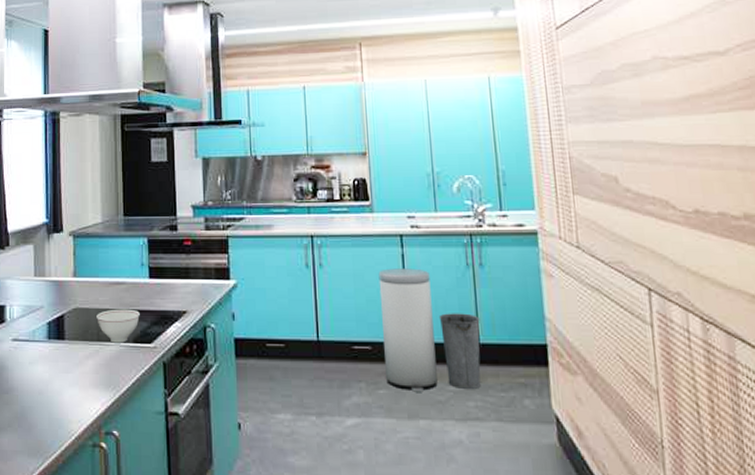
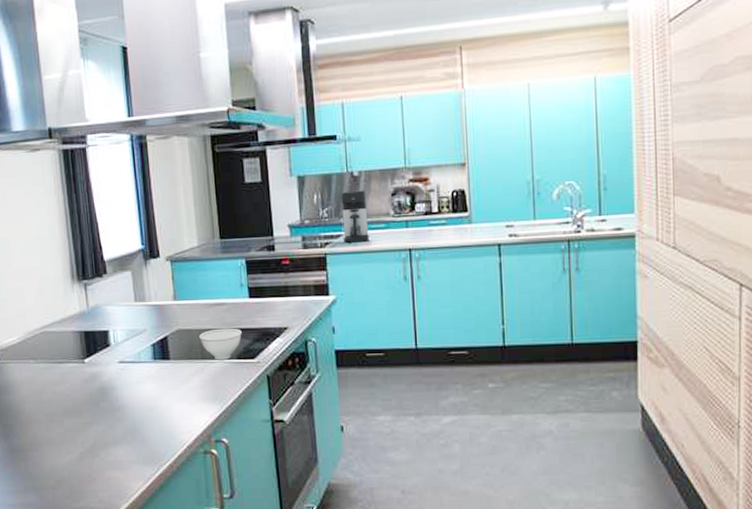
coffee maker: none [244,174,271,226] -> present [341,190,369,243]
pedal bin: present [378,268,438,392] -> none [476,276,531,390]
bucket: present [438,313,481,389] -> none [534,316,574,385]

